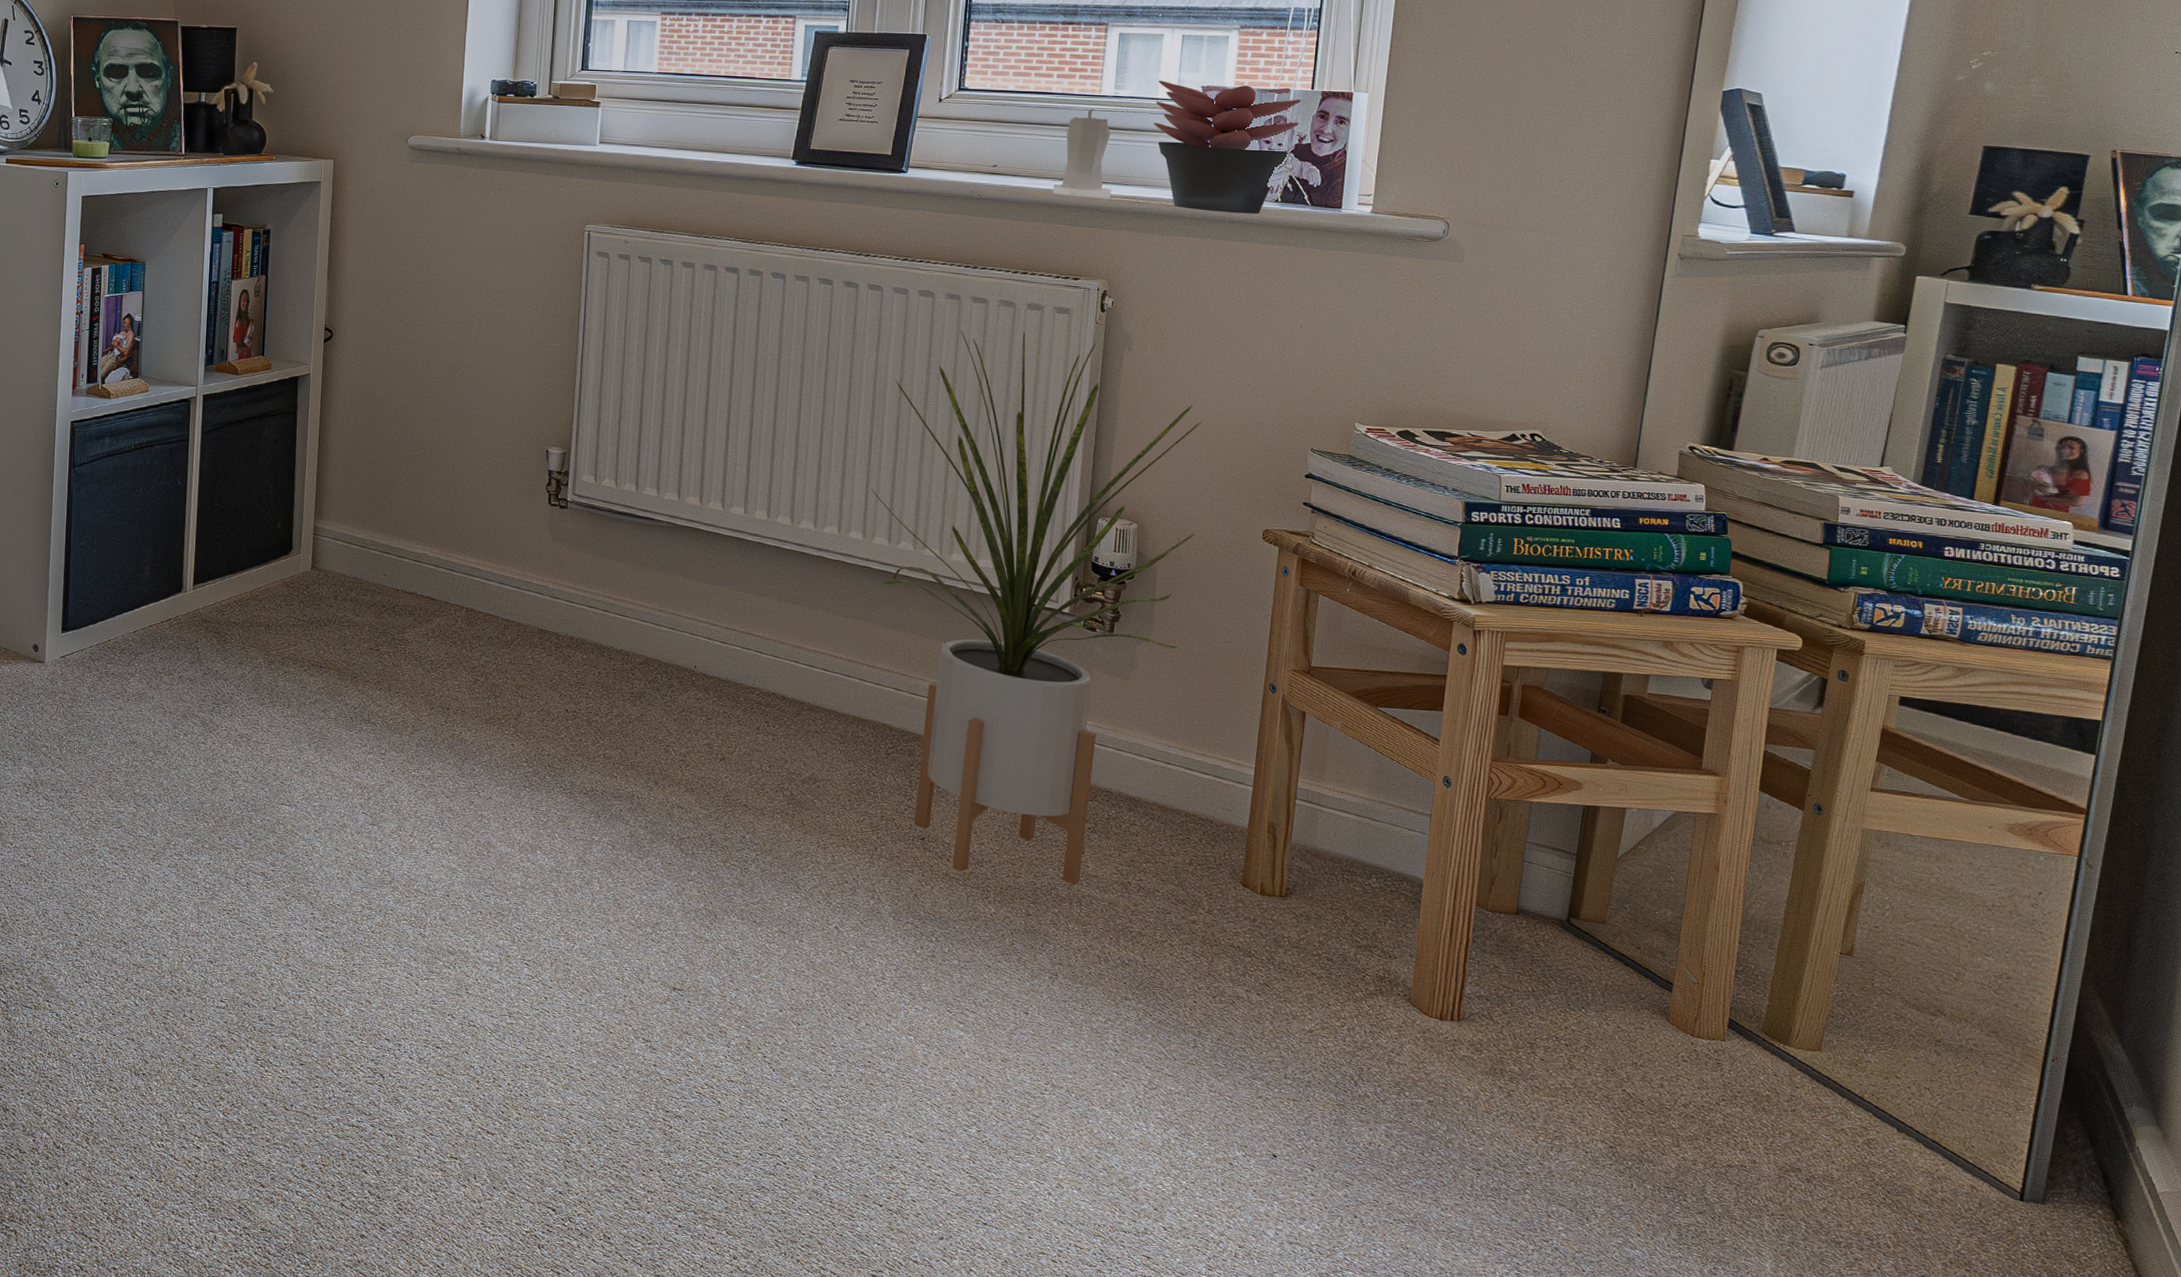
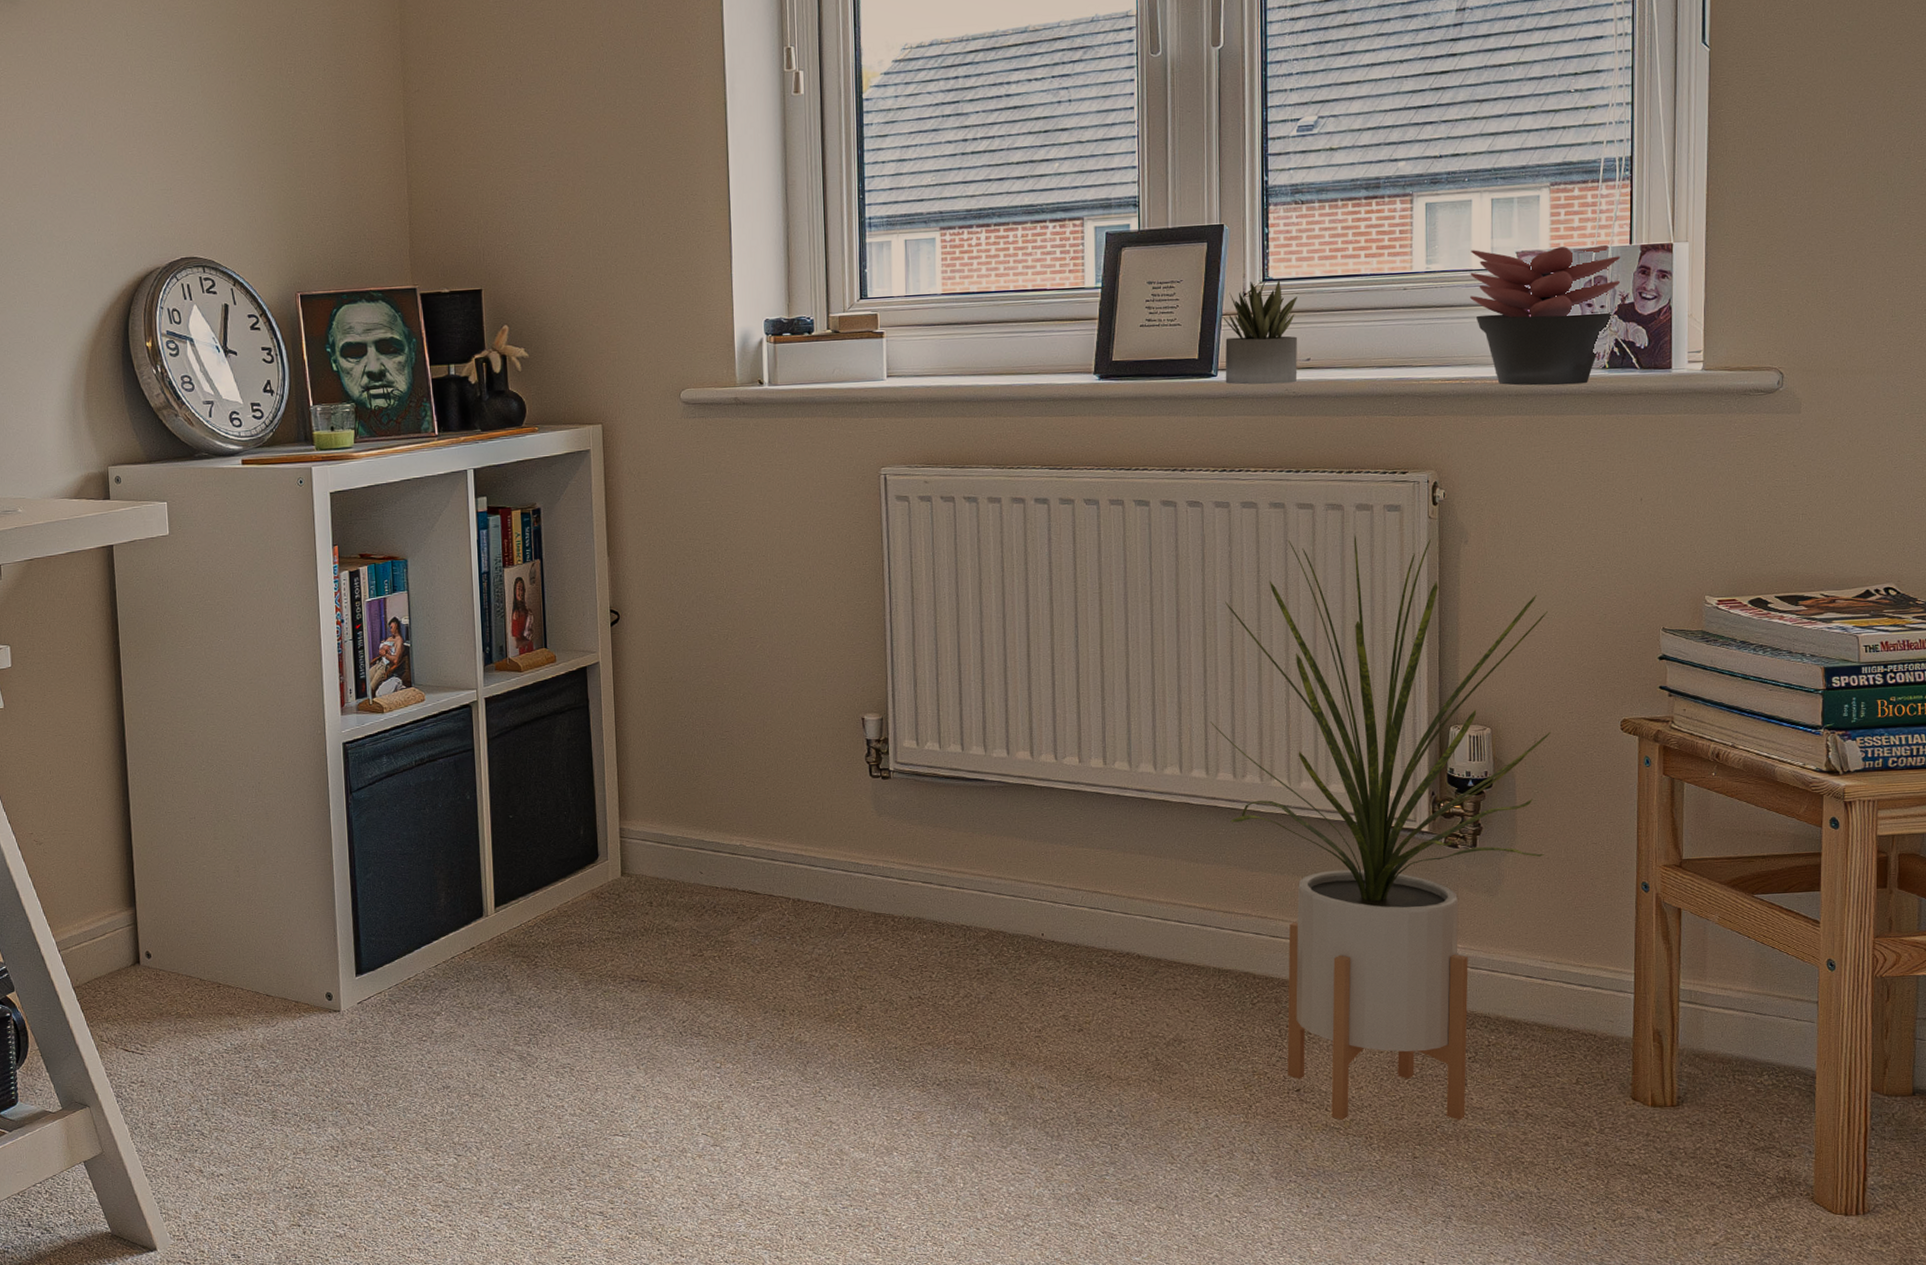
succulent plant: none [914,88,990,186] -> present [1221,280,1298,385]
candle: present [1053,109,1111,199] -> none [1371,288,1432,385]

